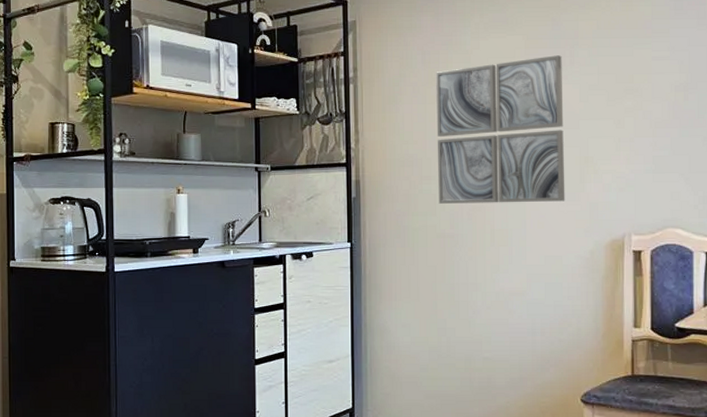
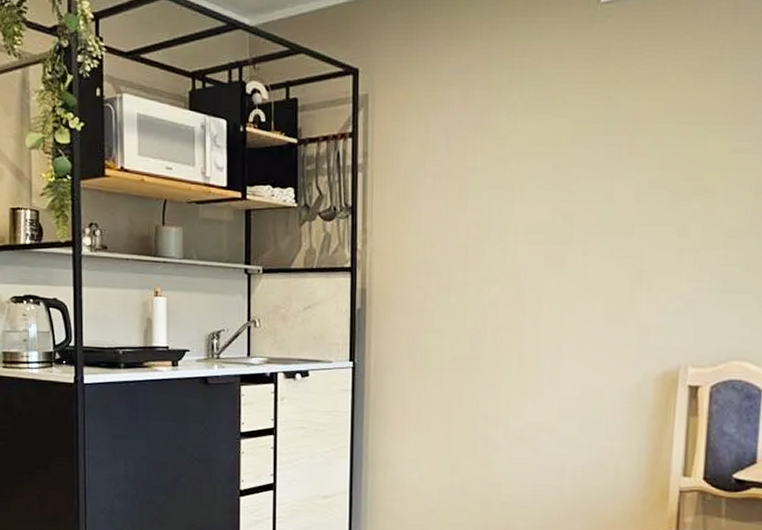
wall art: present [436,55,565,204] -> none [458,144,618,323]

